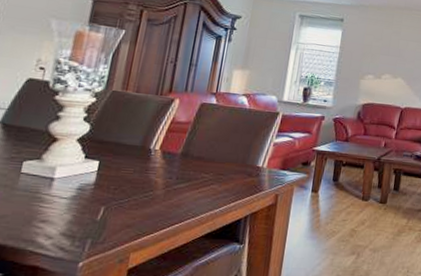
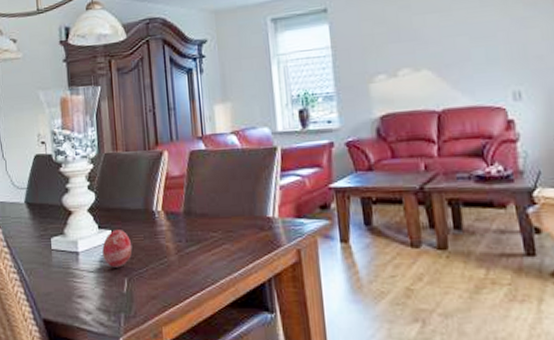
decorative egg: none [82,160,119,197] -> present [102,228,133,268]

